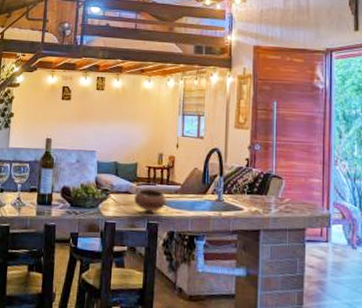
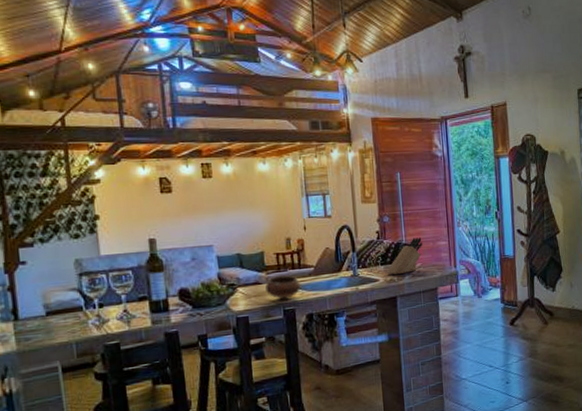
knife block: none [252,171,293,207] -> present [386,237,422,275]

